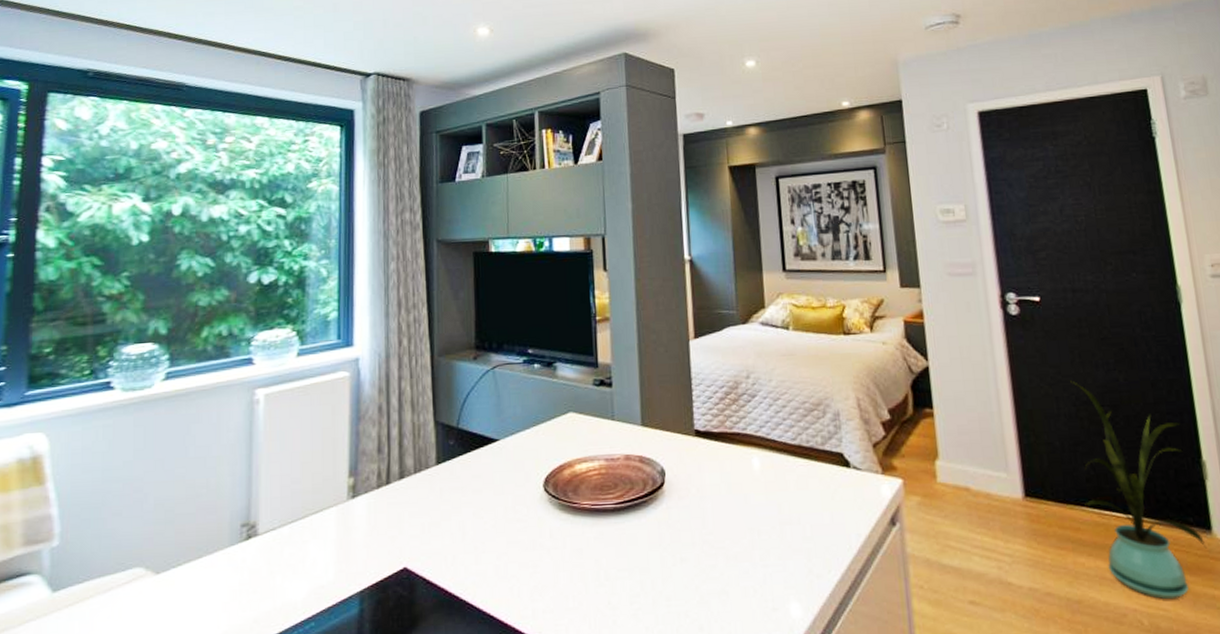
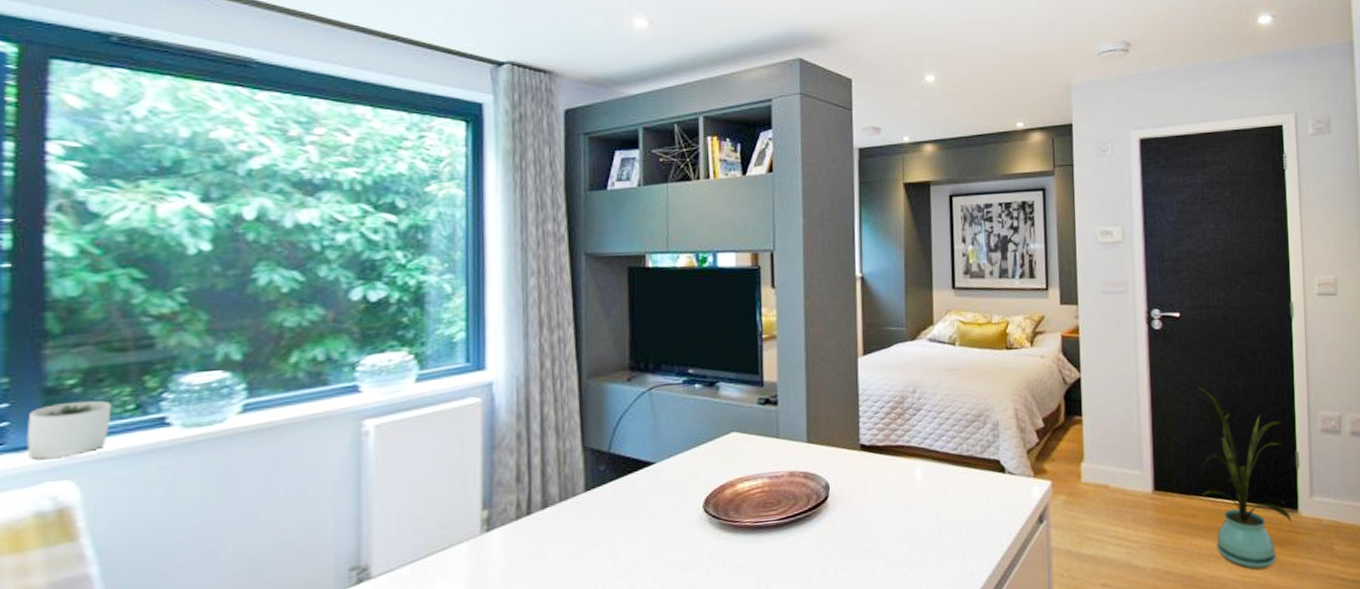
planter: none [15,366,74,415] -> present [26,400,112,460]

